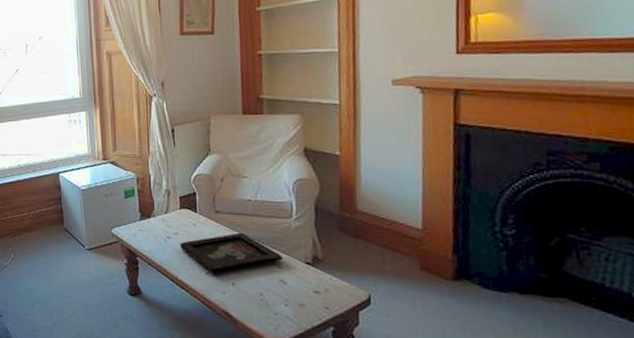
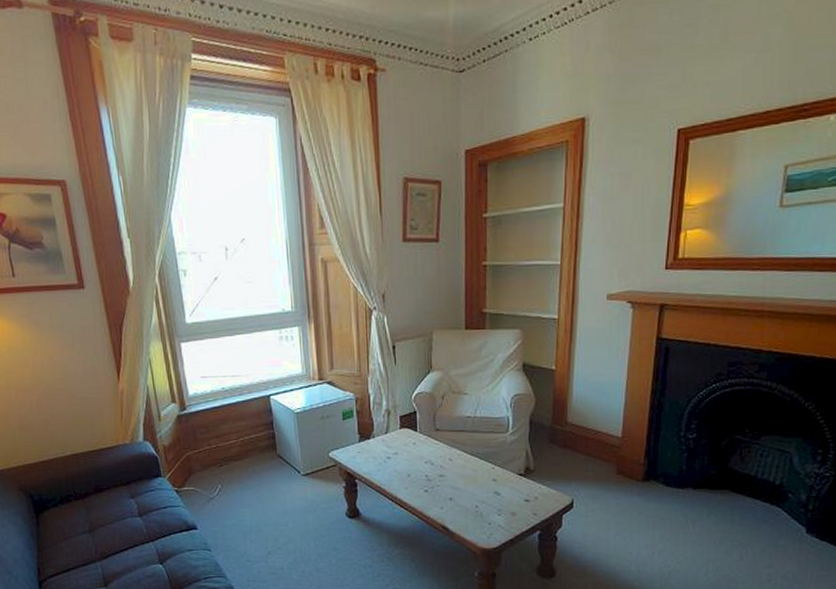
decorative tray: present [180,232,284,275] -> none [399,449,499,492]

